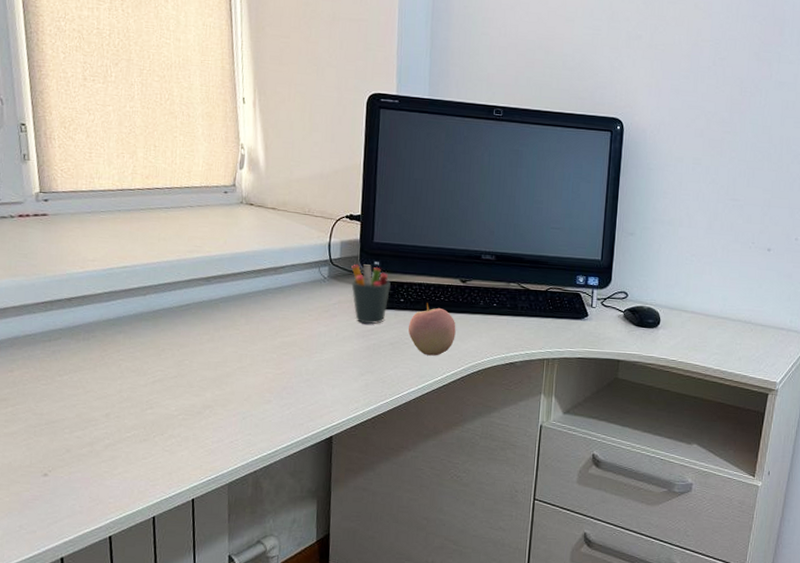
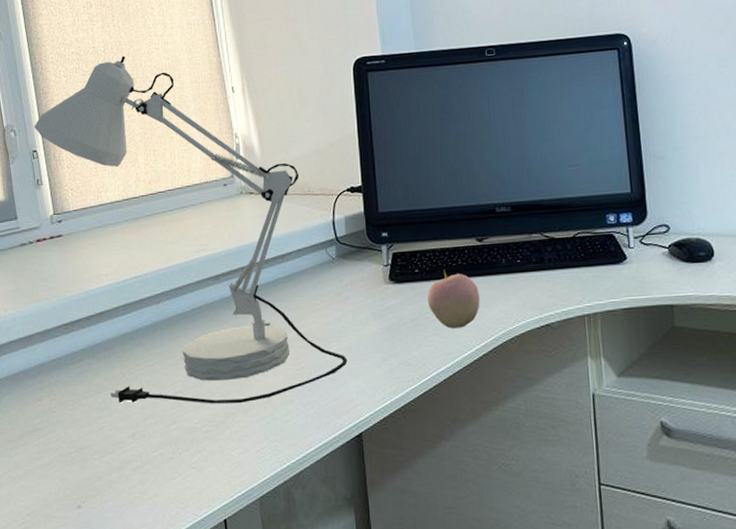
desk lamp: none [24,43,327,398] -> present [34,55,348,404]
pen holder: present [351,264,391,325] -> none [359,237,403,303]

